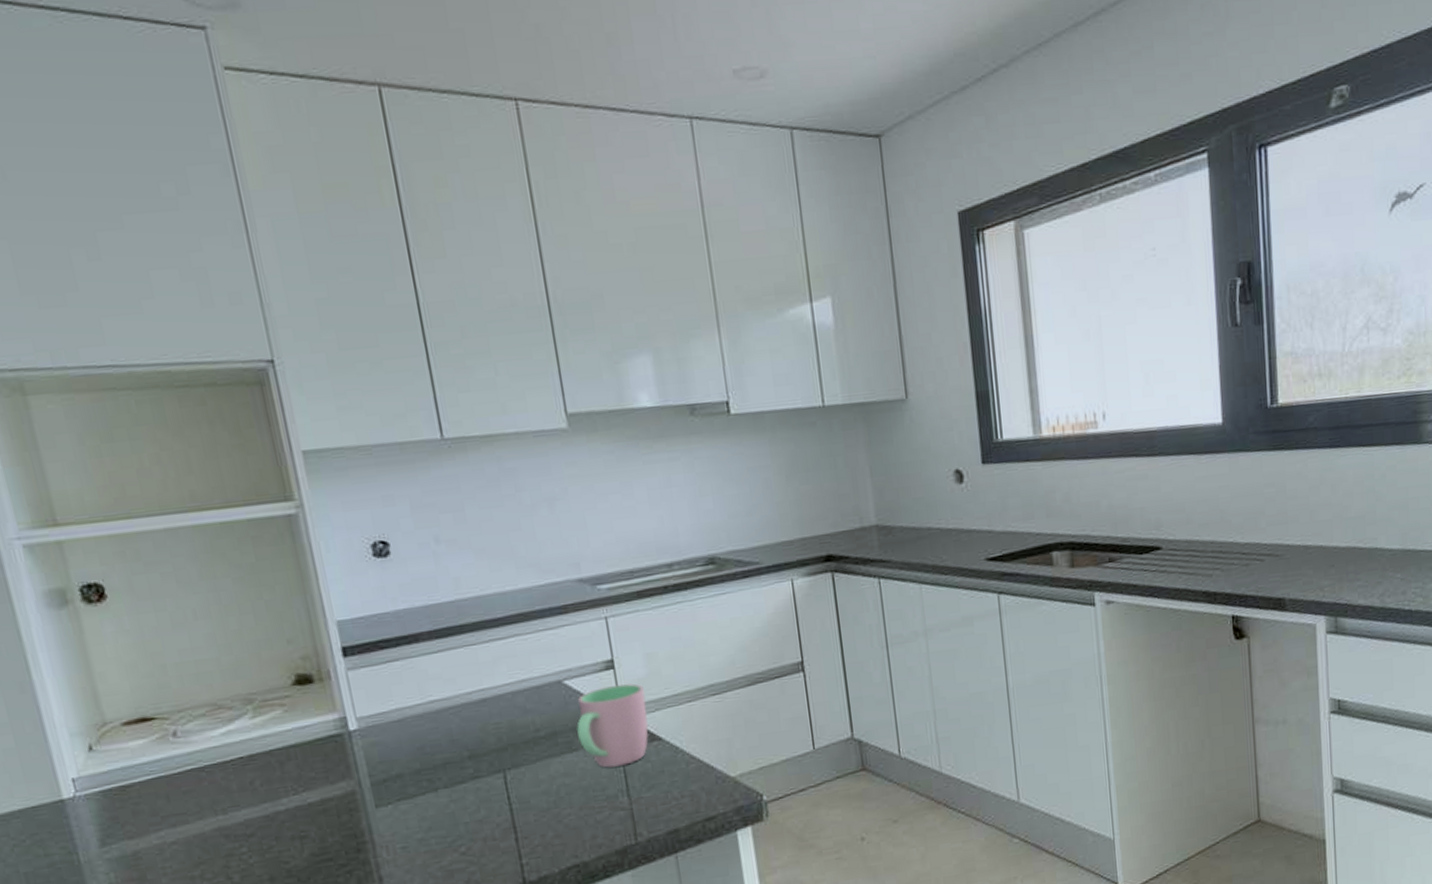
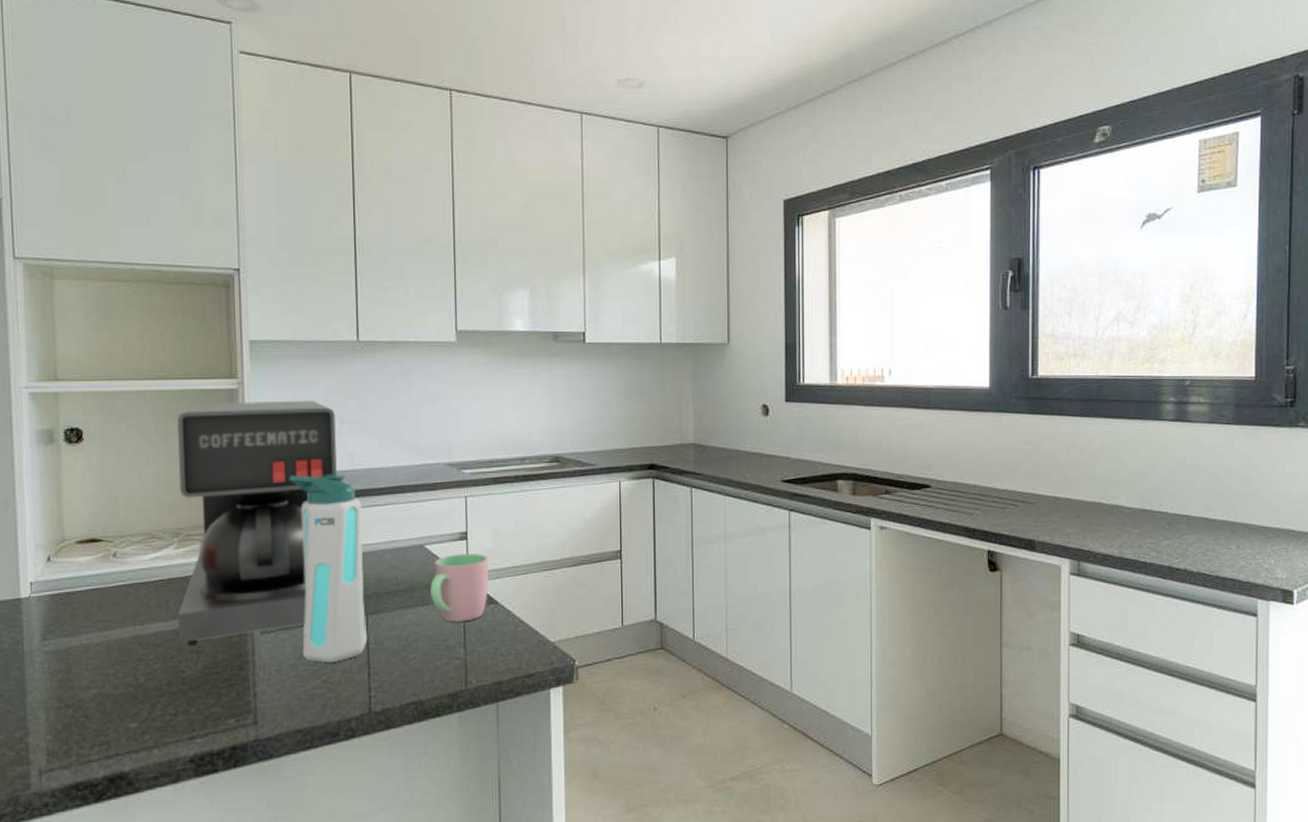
coffee maker: none [225,519,441,833] -> present [177,401,337,647]
water bottle: none [380,605,509,833] -> present [289,473,368,663]

